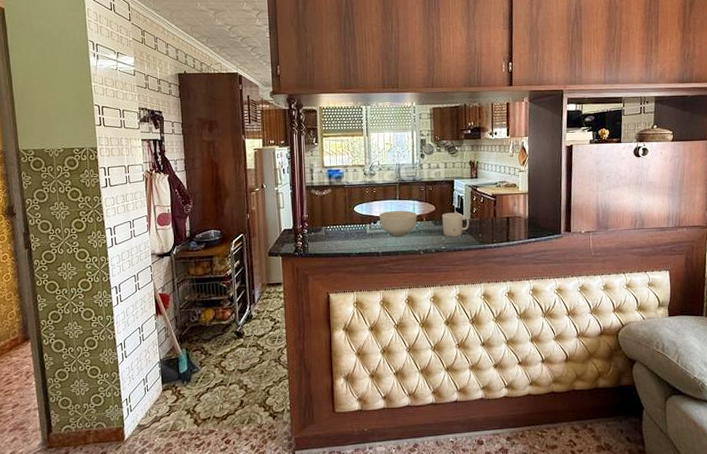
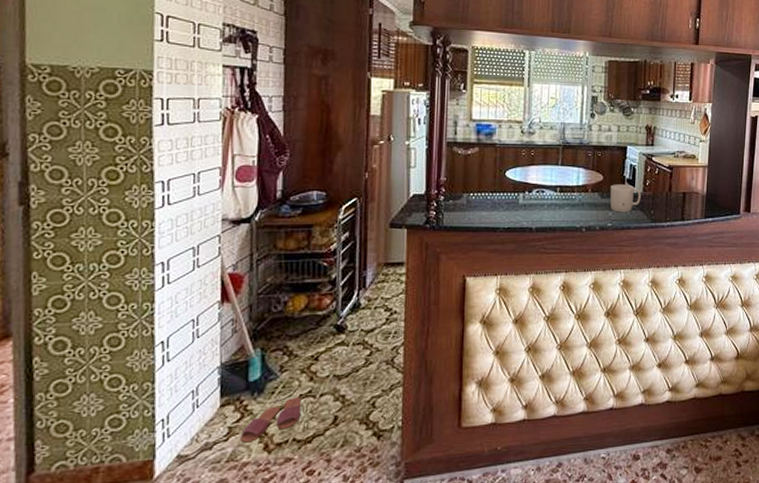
slippers: none [178,385,217,418] -> present [240,397,301,443]
bowl: present [378,210,417,236] -> none [535,179,582,209]

